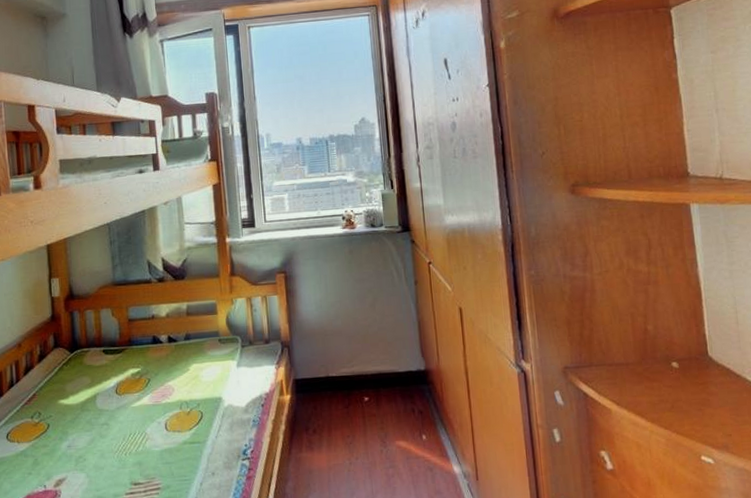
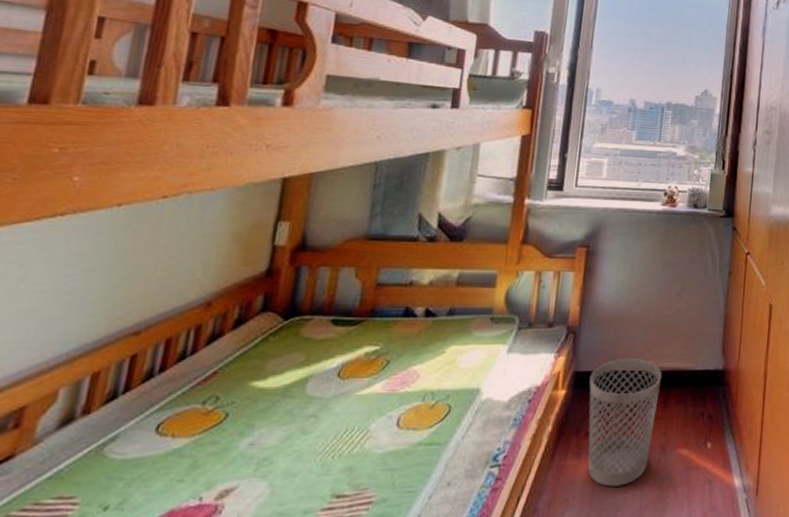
wastebasket: none [308,365,372,475] -> present [588,359,662,487]

